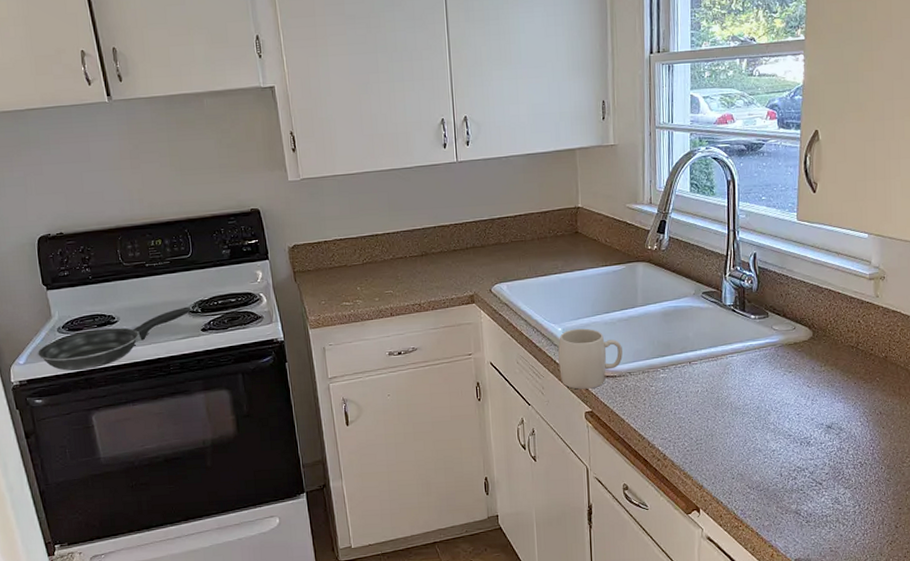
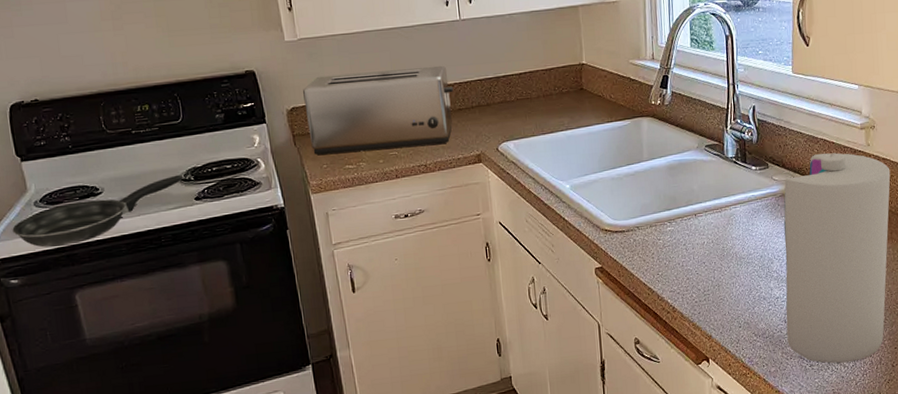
toaster: none [304,206,449,291] -> present [303,65,454,155]
mug: present [558,328,623,390] -> none [566,184,630,246]
paper towel holder: none [782,303,901,521] -> present [783,153,891,364]

